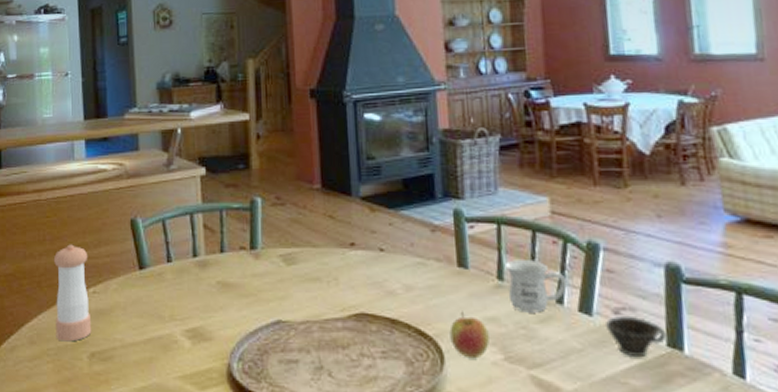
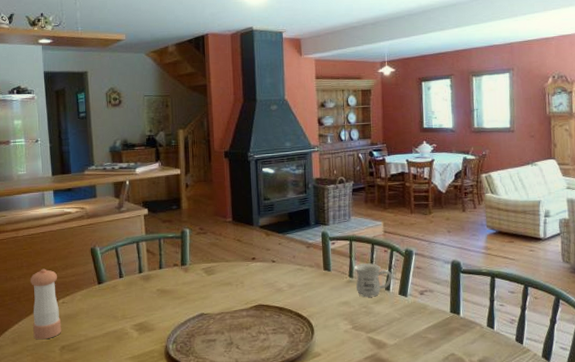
apple: present [449,311,490,359] -> none [318,299,343,329]
cup: present [604,315,667,358] -> none [414,295,451,321]

